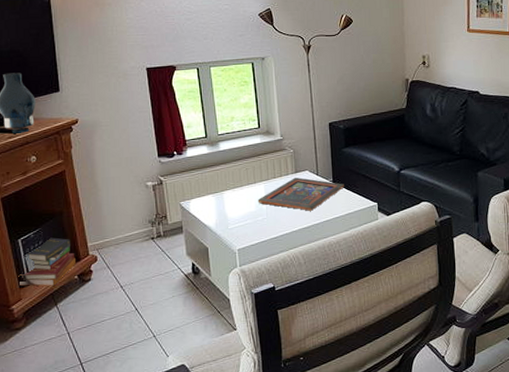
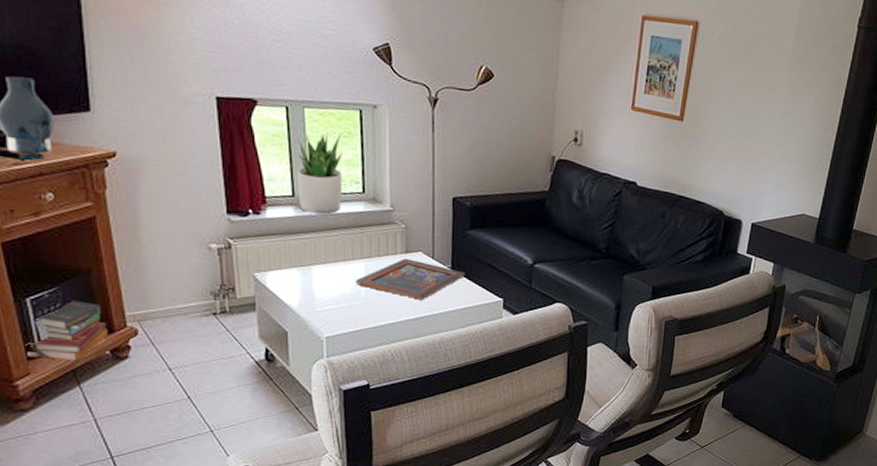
planter: none [208,83,243,150] -> present [297,133,343,215]

